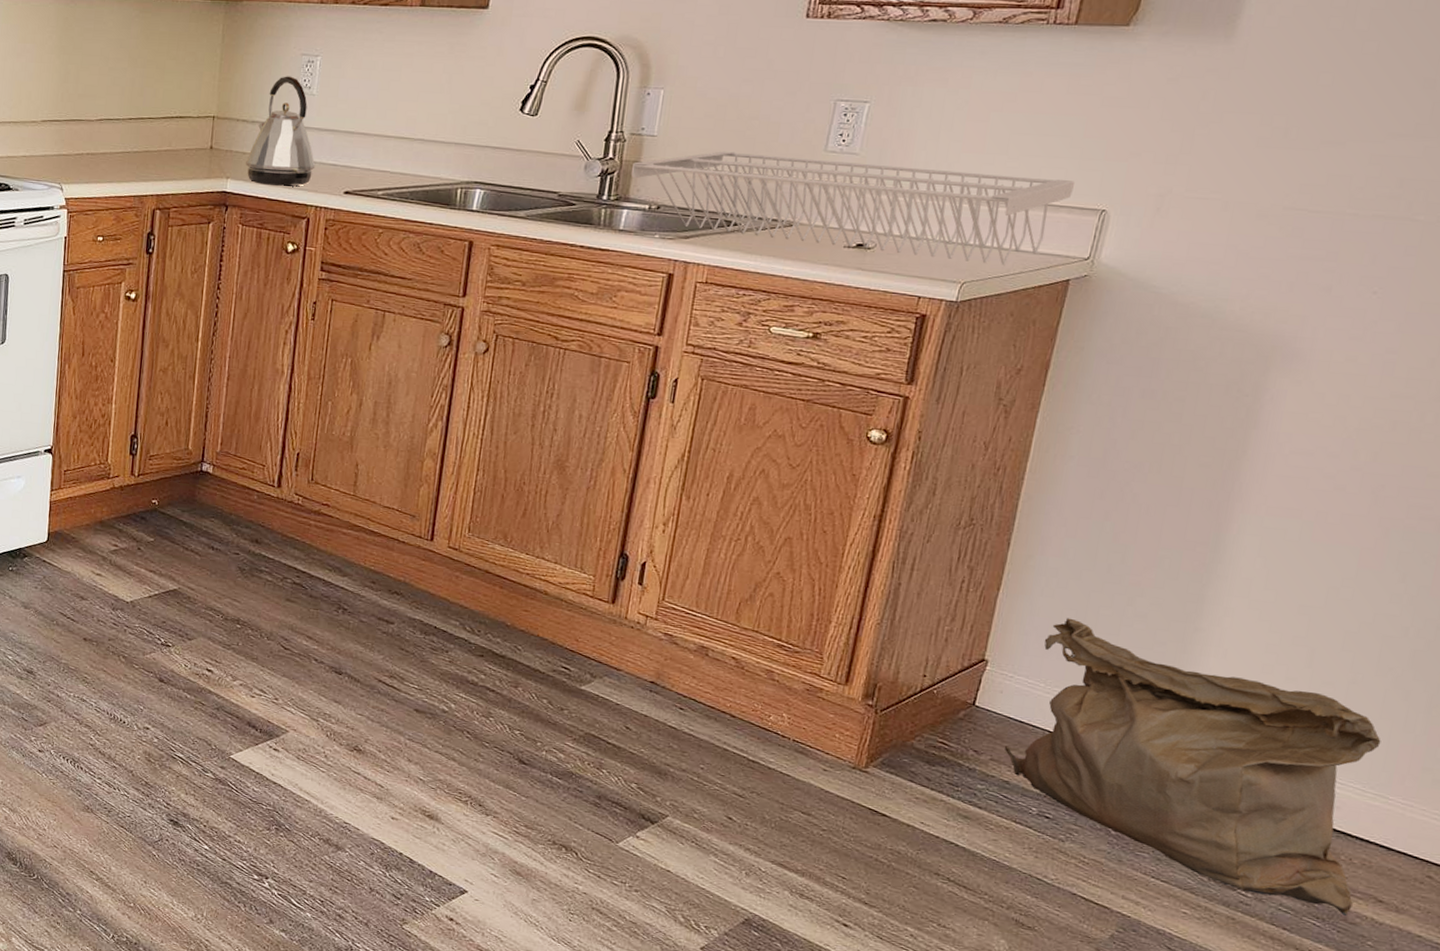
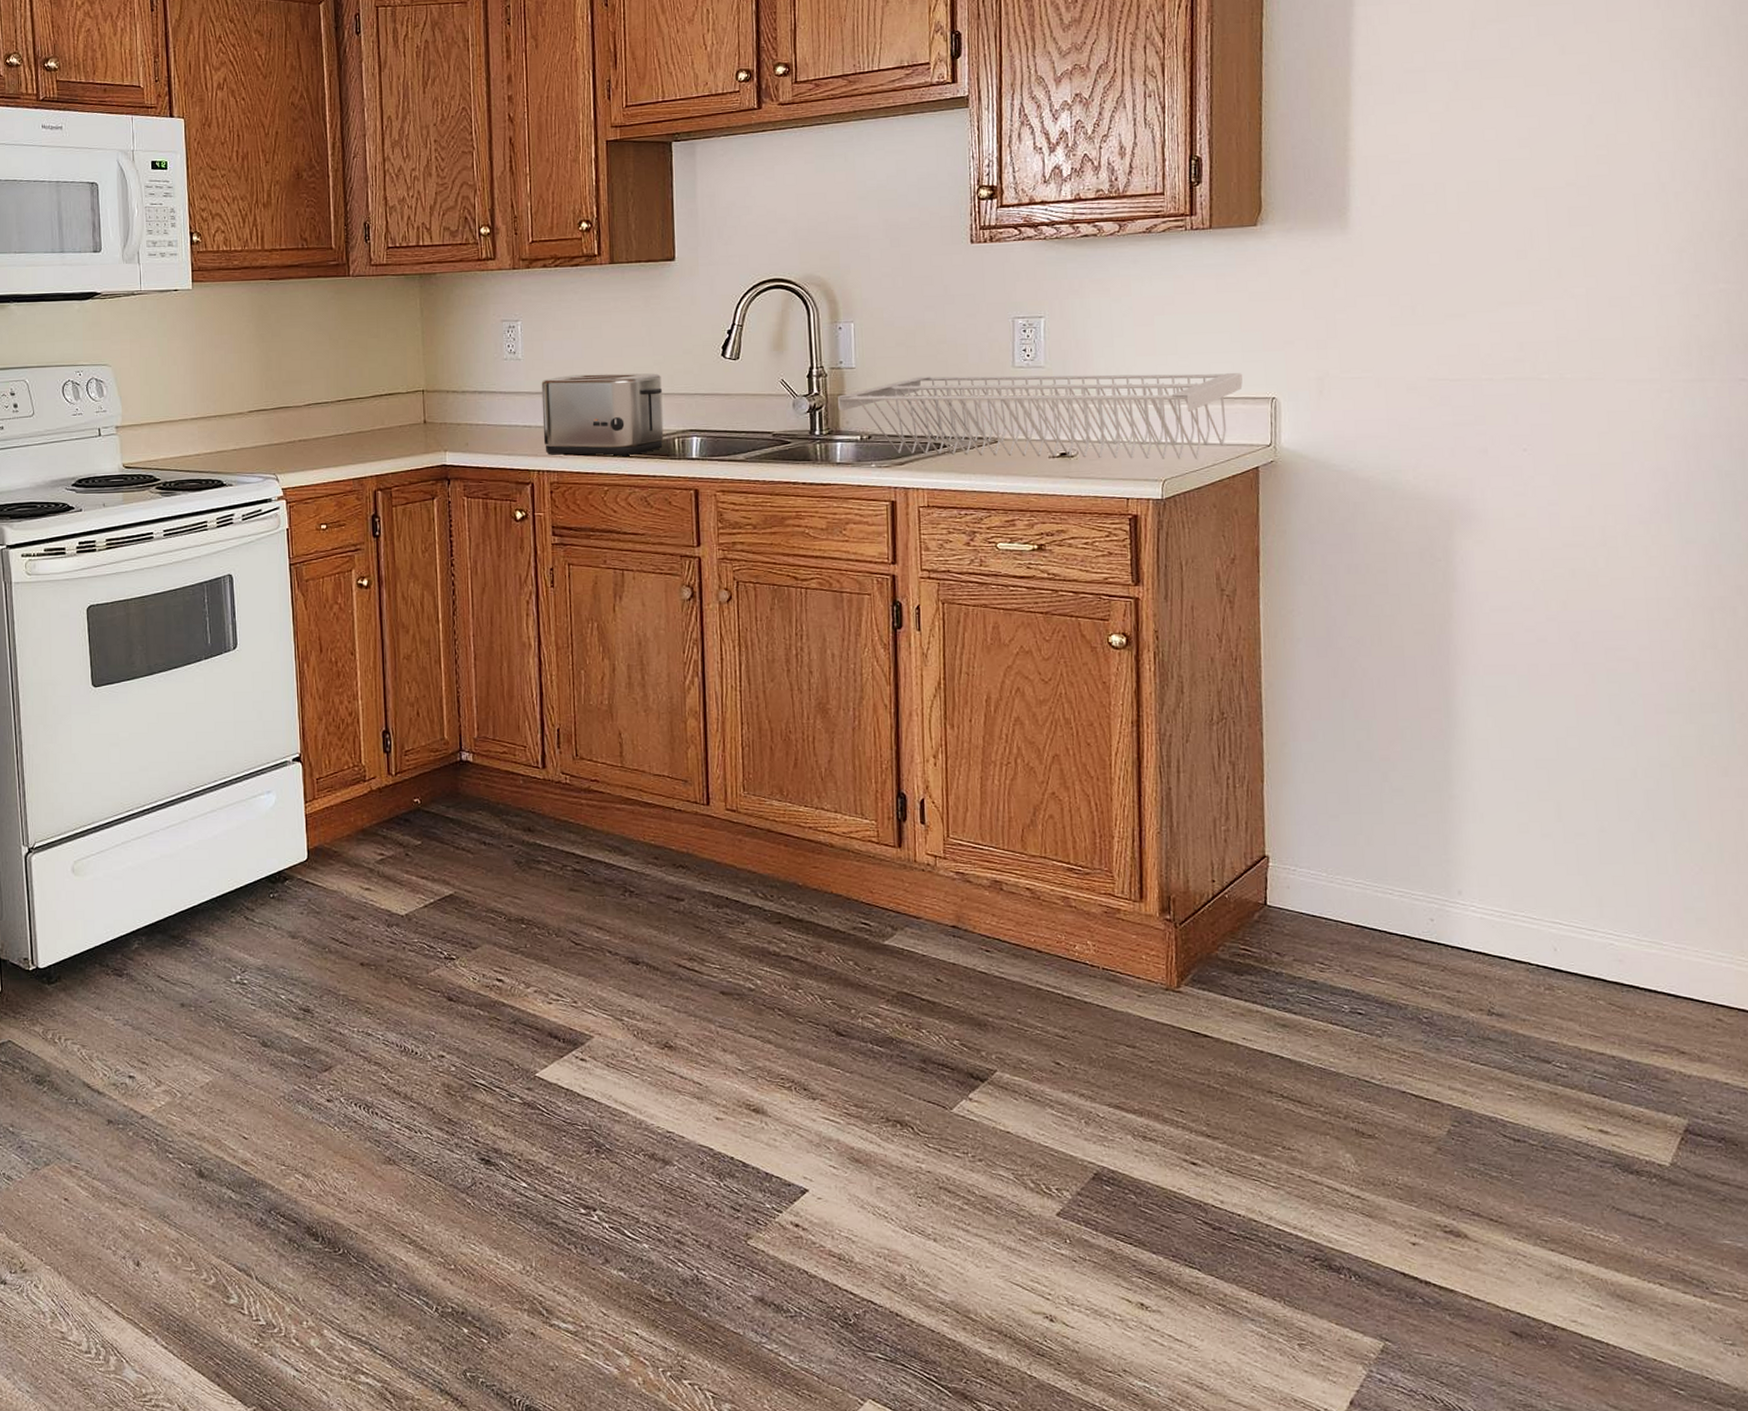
kettle: present [246,76,316,187] -> none [462,343,532,455]
toaster: none [326,115,454,201] -> present [541,373,664,456]
bag: present [1004,618,1381,916] -> none [1303,801,1659,1073]

